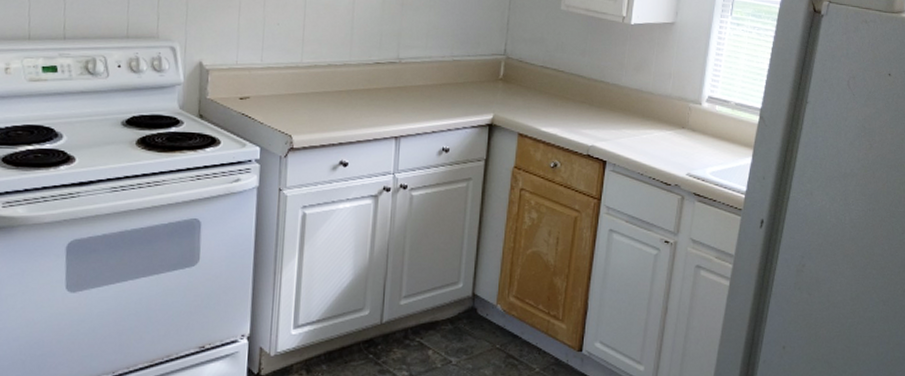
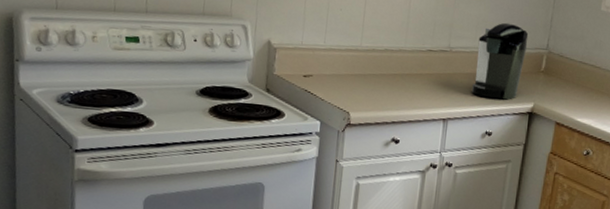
coffee maker: none [424,28,484,112] -> present [471,22,529,100]

